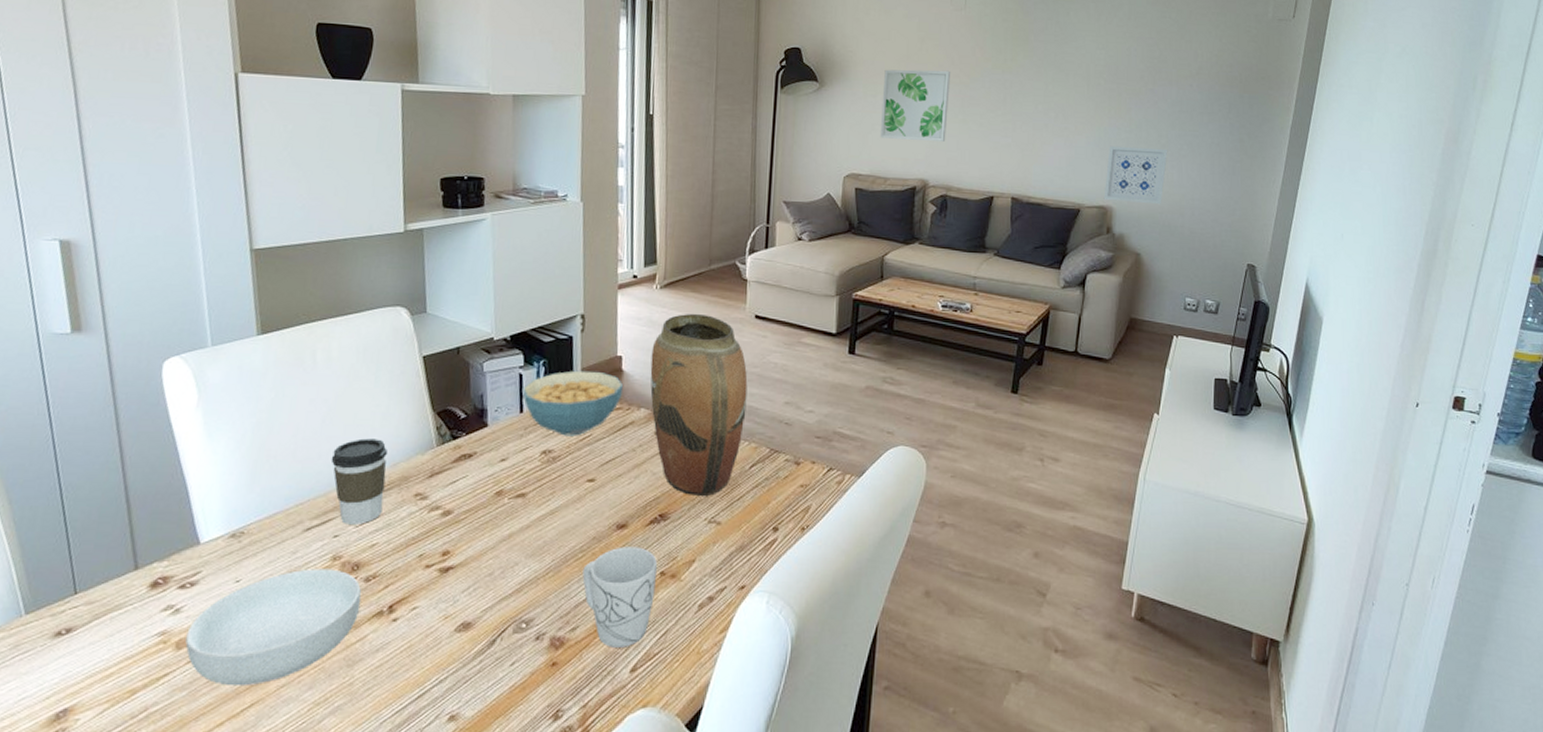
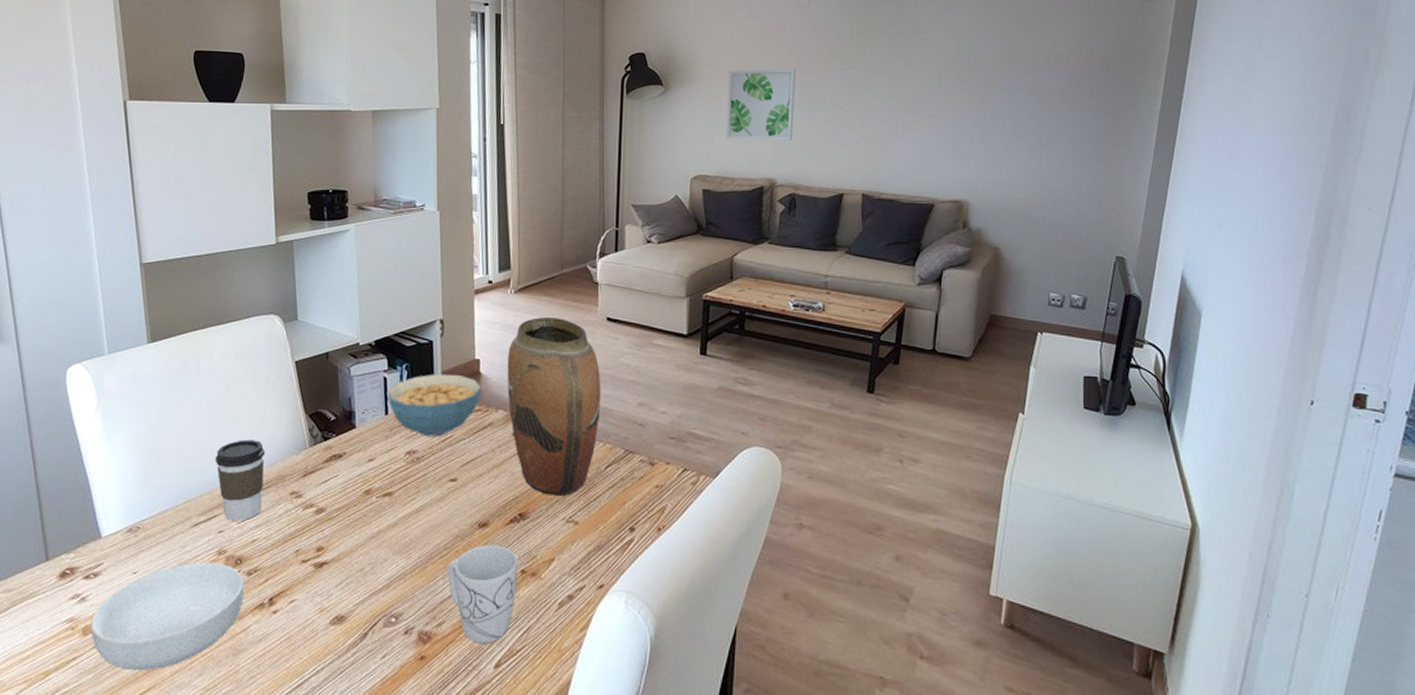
wall art: present [1103,145,1168,205] -> none [958,138,1026,197]

